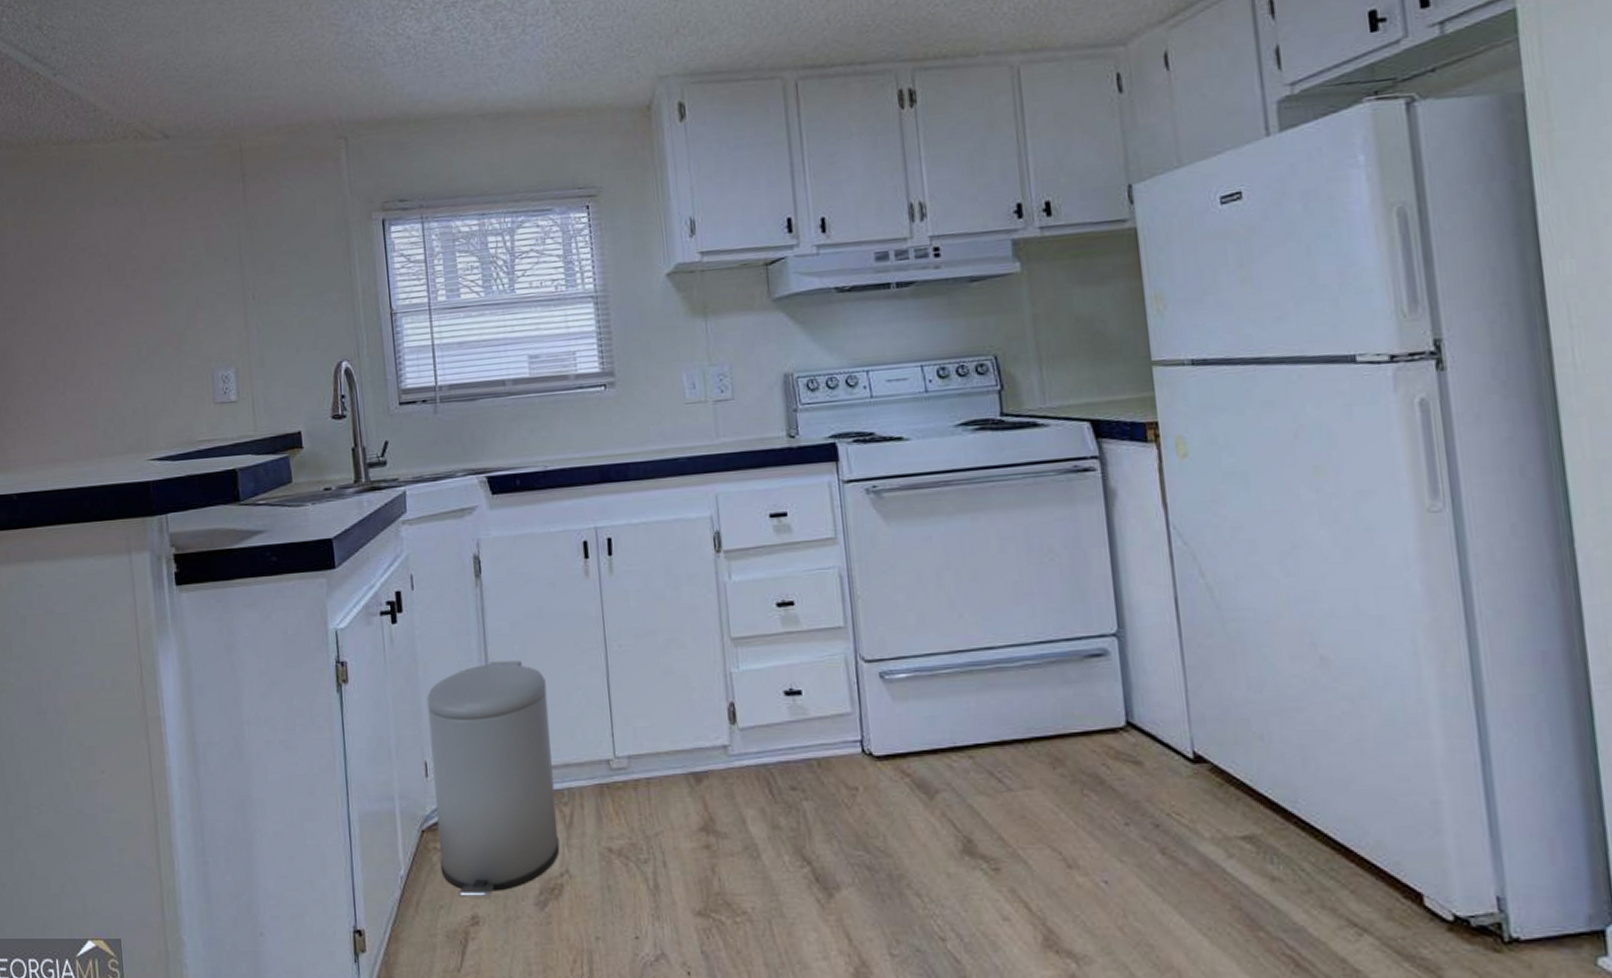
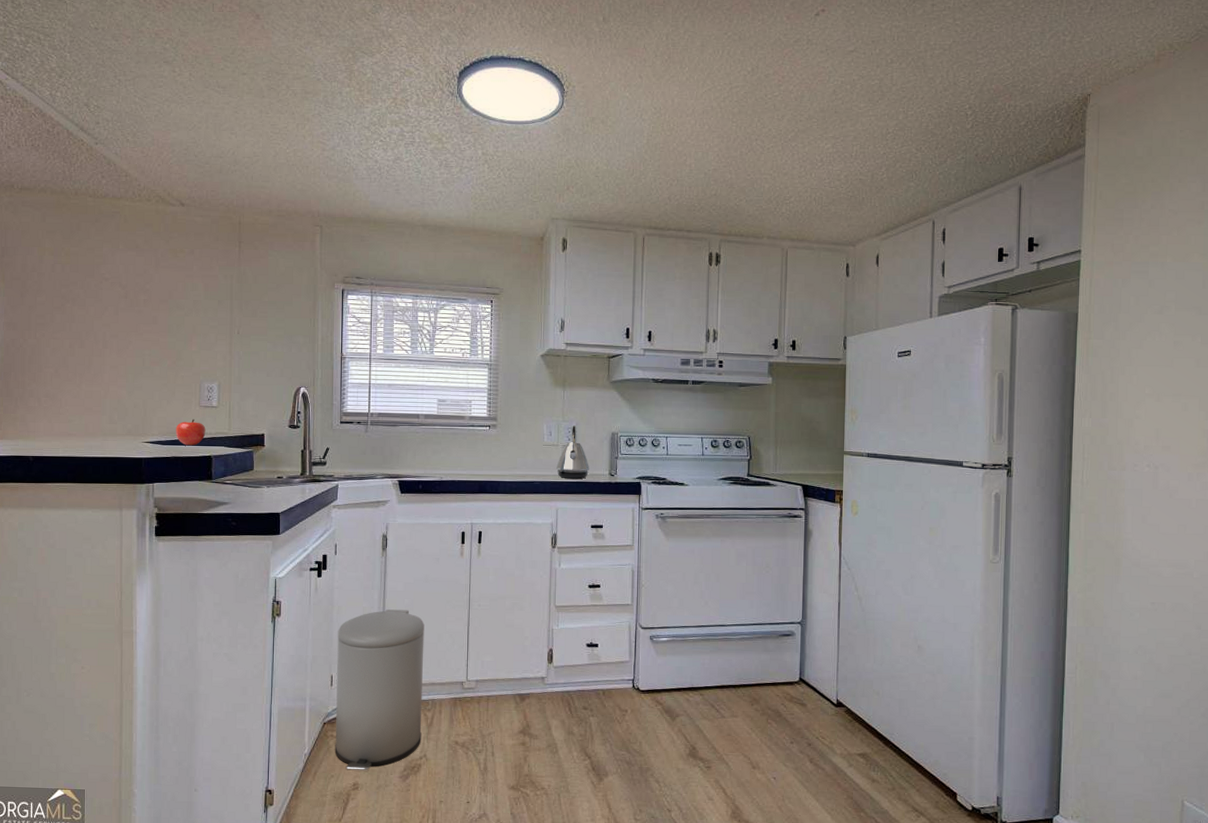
fruit: none [187,421,226,459] -> present [176,419,206,446]
kettle: none [708,369,757,449] -> present [556,425,589,480]

